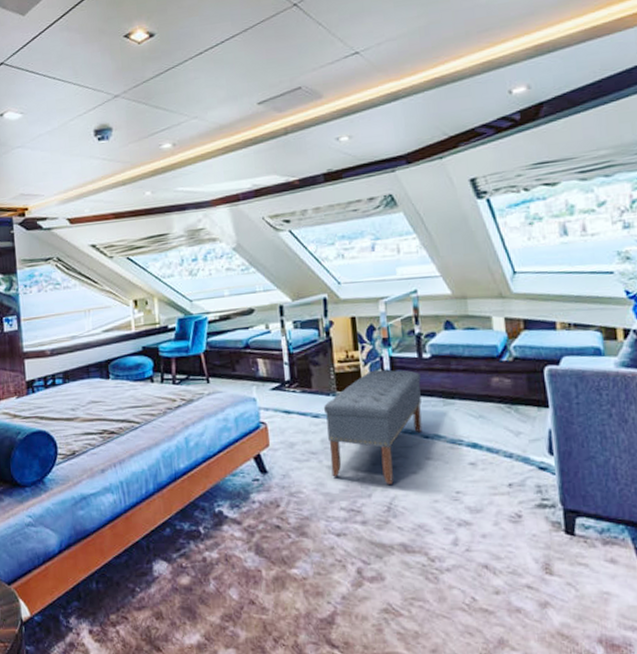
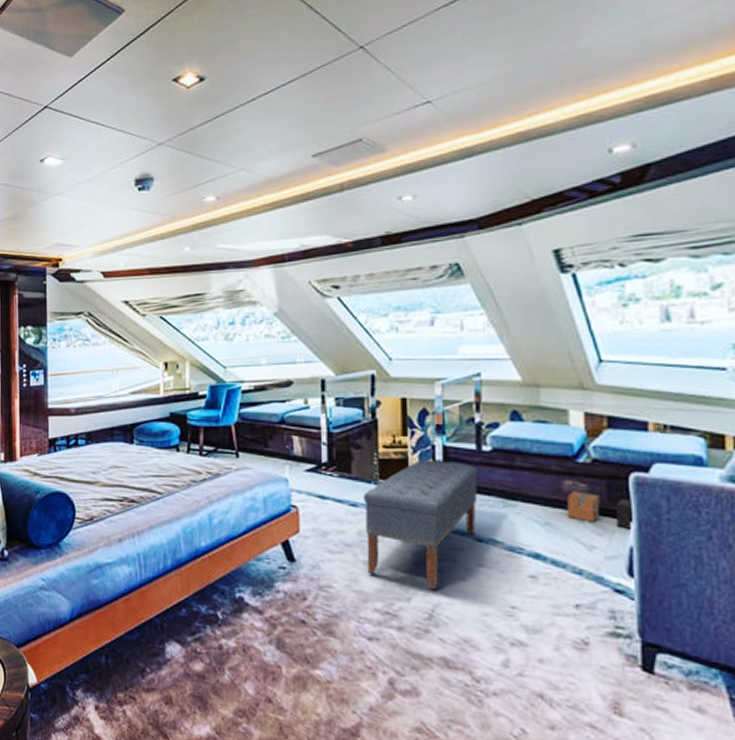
cardboard box: none [495,386,551,416] -> present [567,491,634,531]

